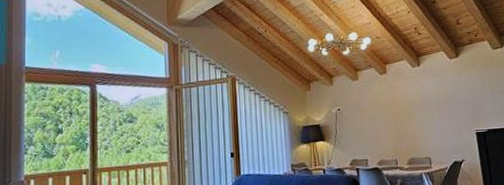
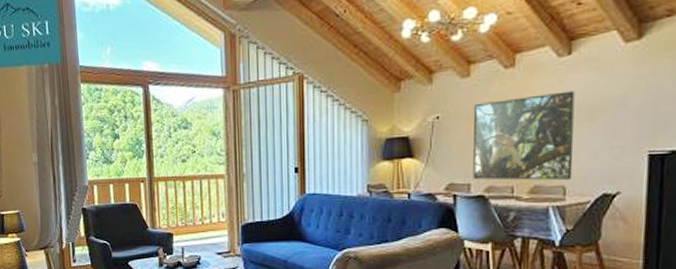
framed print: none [363,90,434,156] -> present [473,91,575,180]

